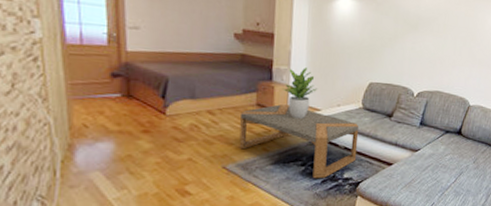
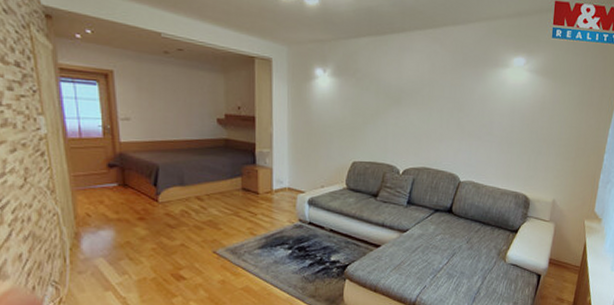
coffee table: present [239,104,359,179] -> none [227,188,344,262]
potted plant: present [283,68,318,120] -> none [266,149,301,202]

